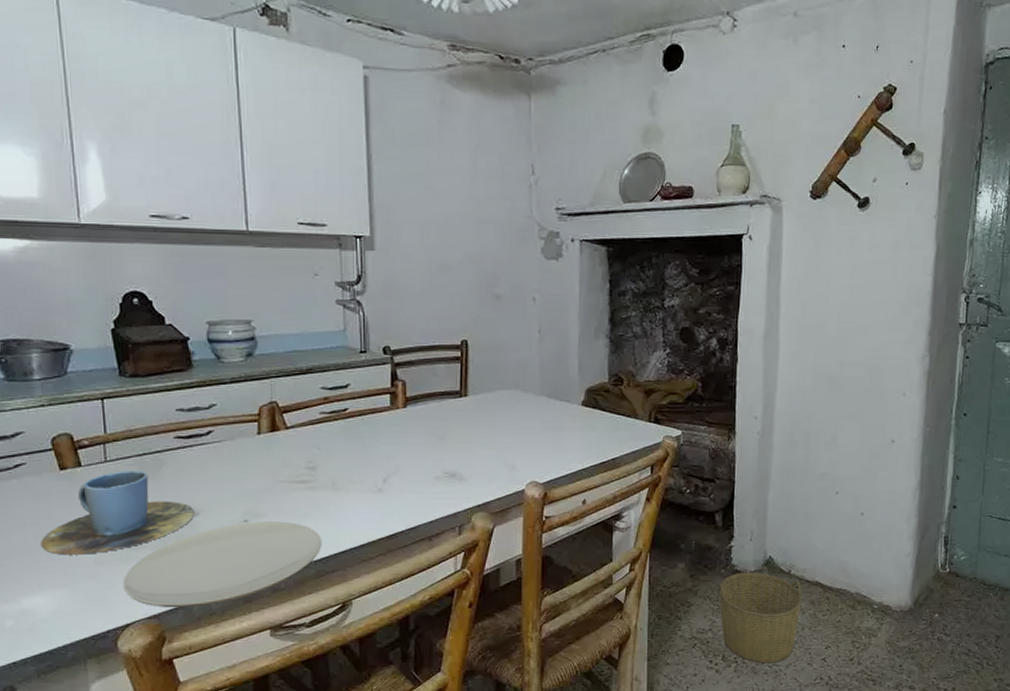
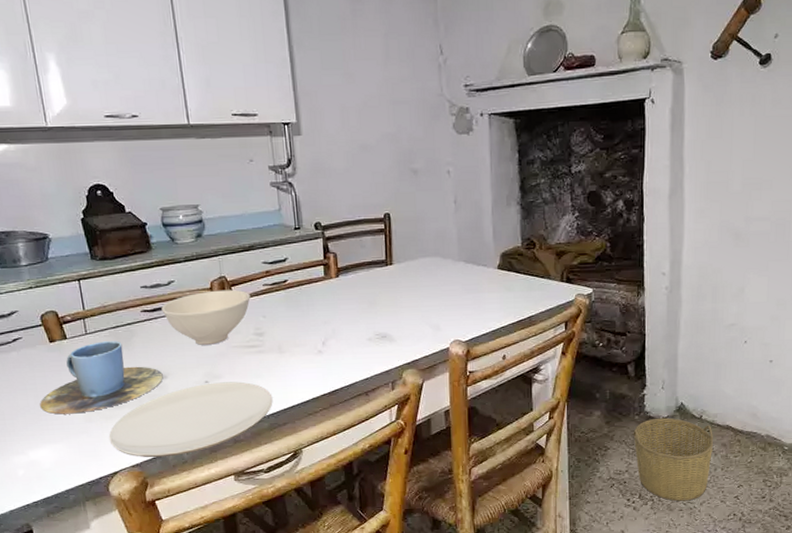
bowl: none [199,417,304,478] -> present [161,289,251,345]

